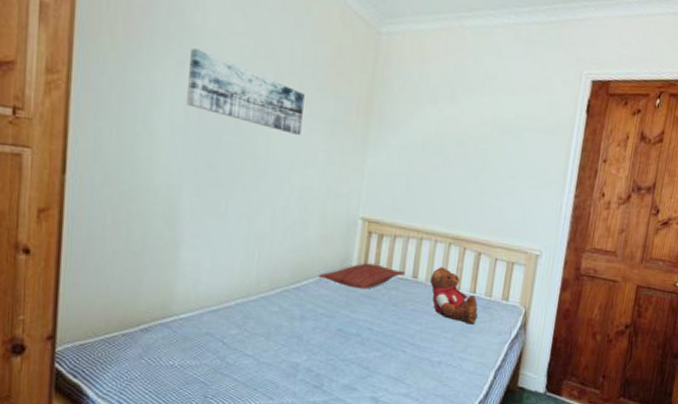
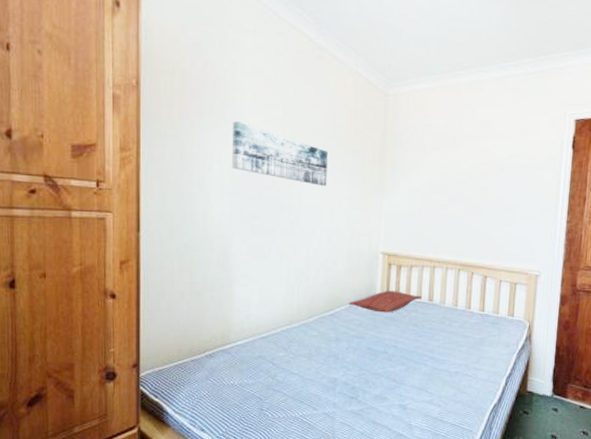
teddy bear: present [429,267,478,325] -> none [443,290,488,339]

